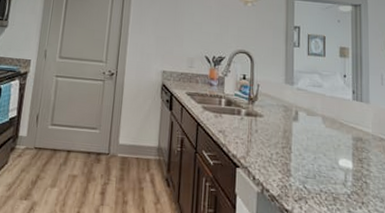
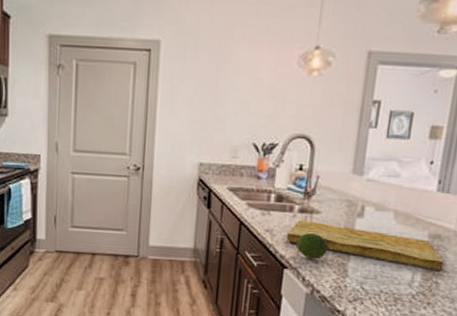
cutting board: none [237,123,369,172] -> present [287,220,444,272]
fruit: none [245,134,273,159] -> present [296,232,329,259]

